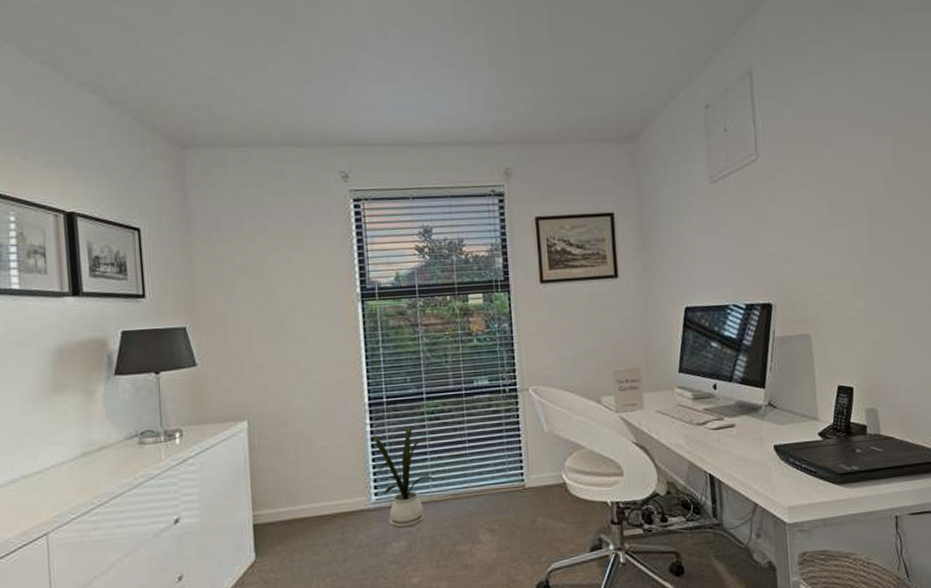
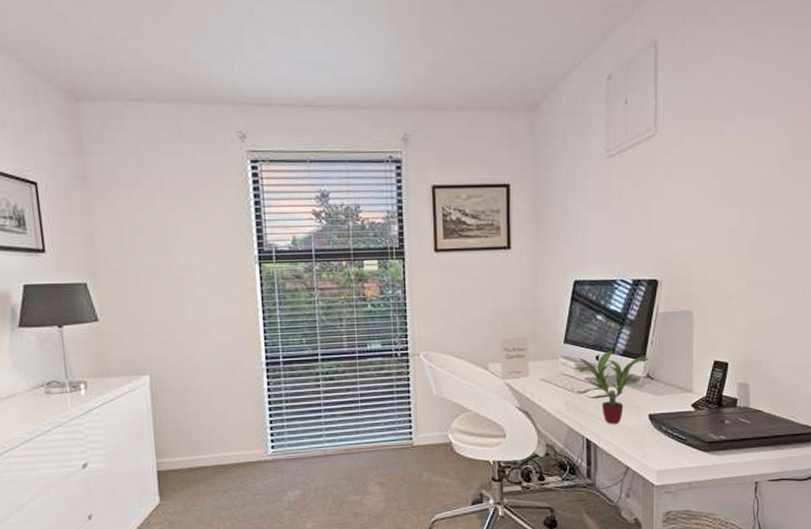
house plant: present [365,422,435,528] -> none [262,380,328,479]
potted plant: none [695,378,770,458] -> present [578,350,649,425]

